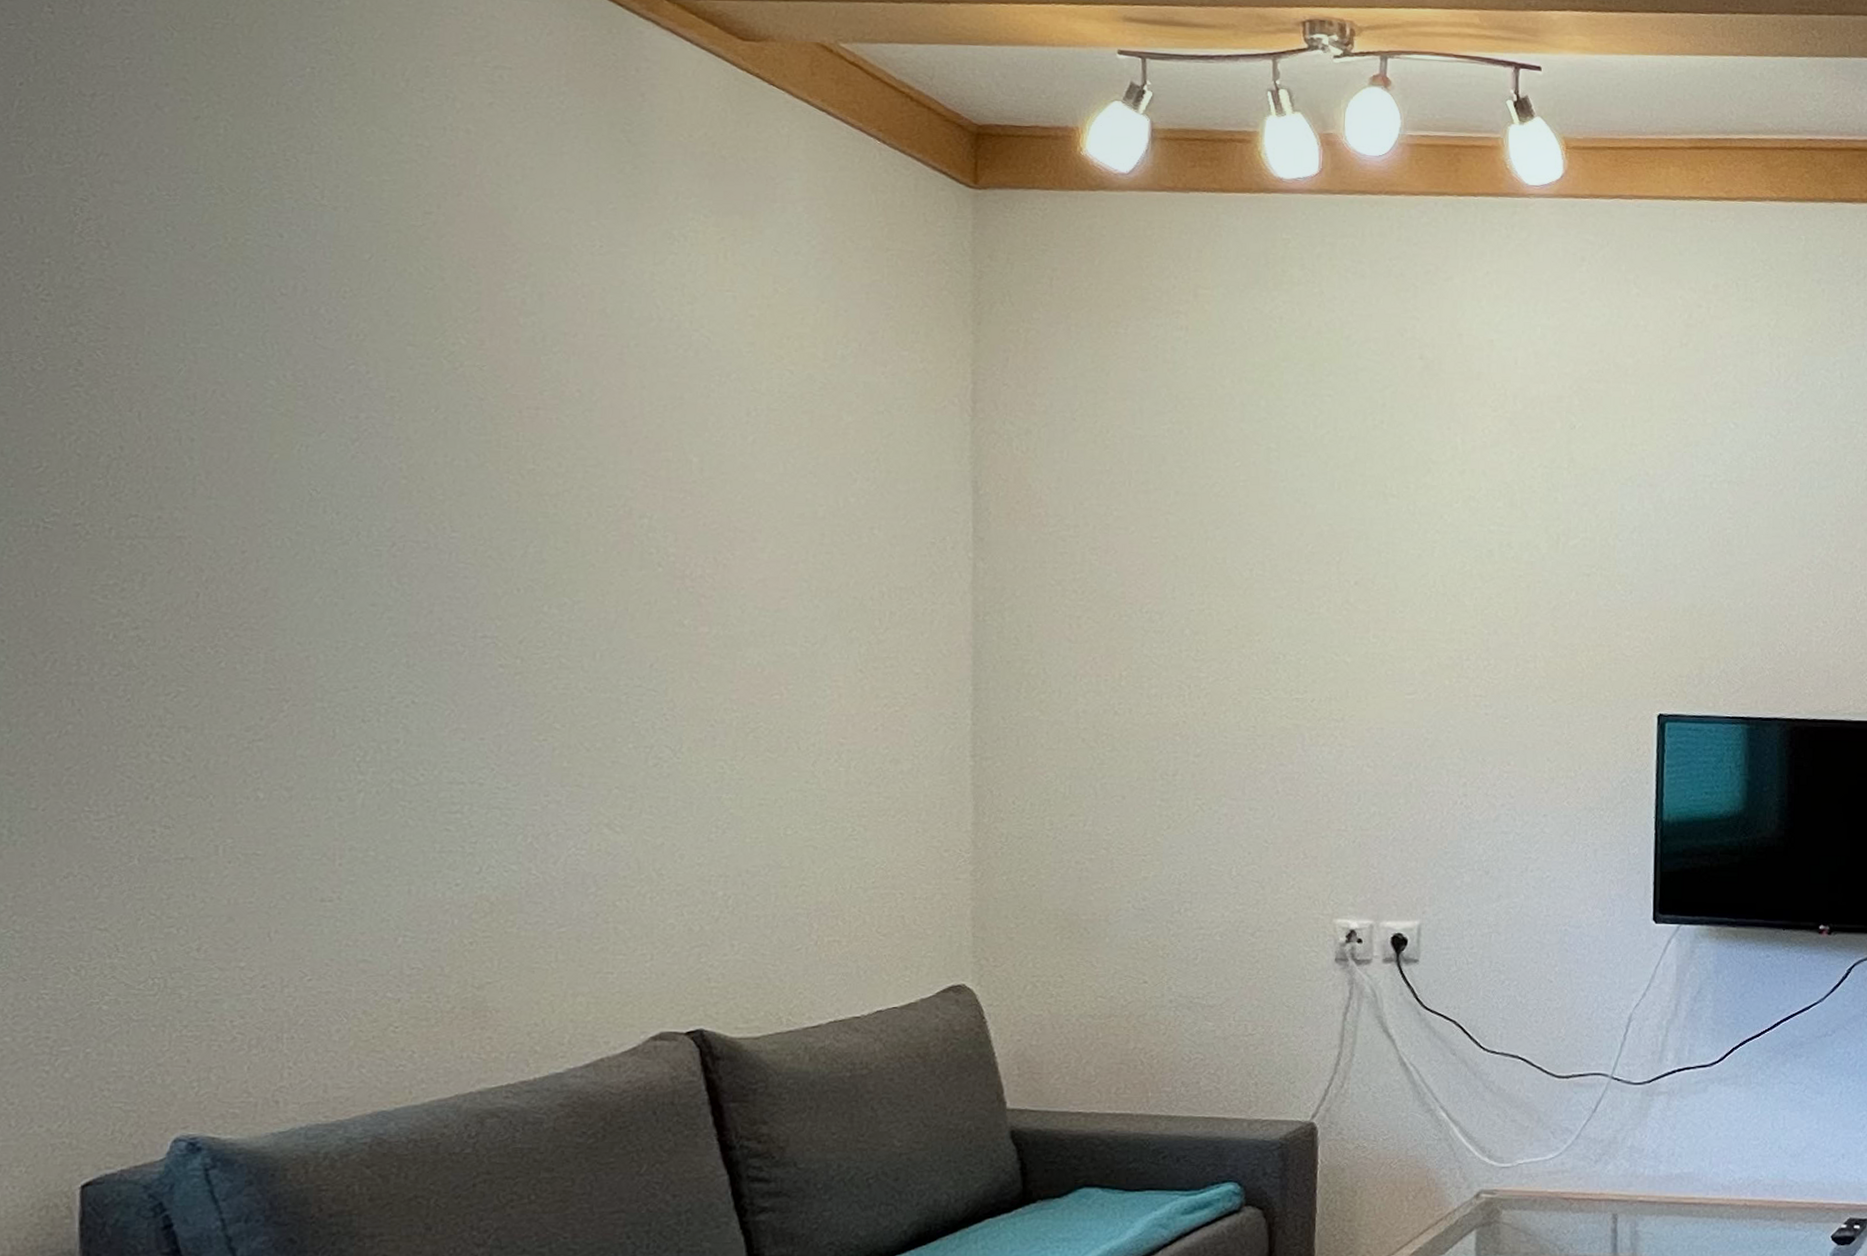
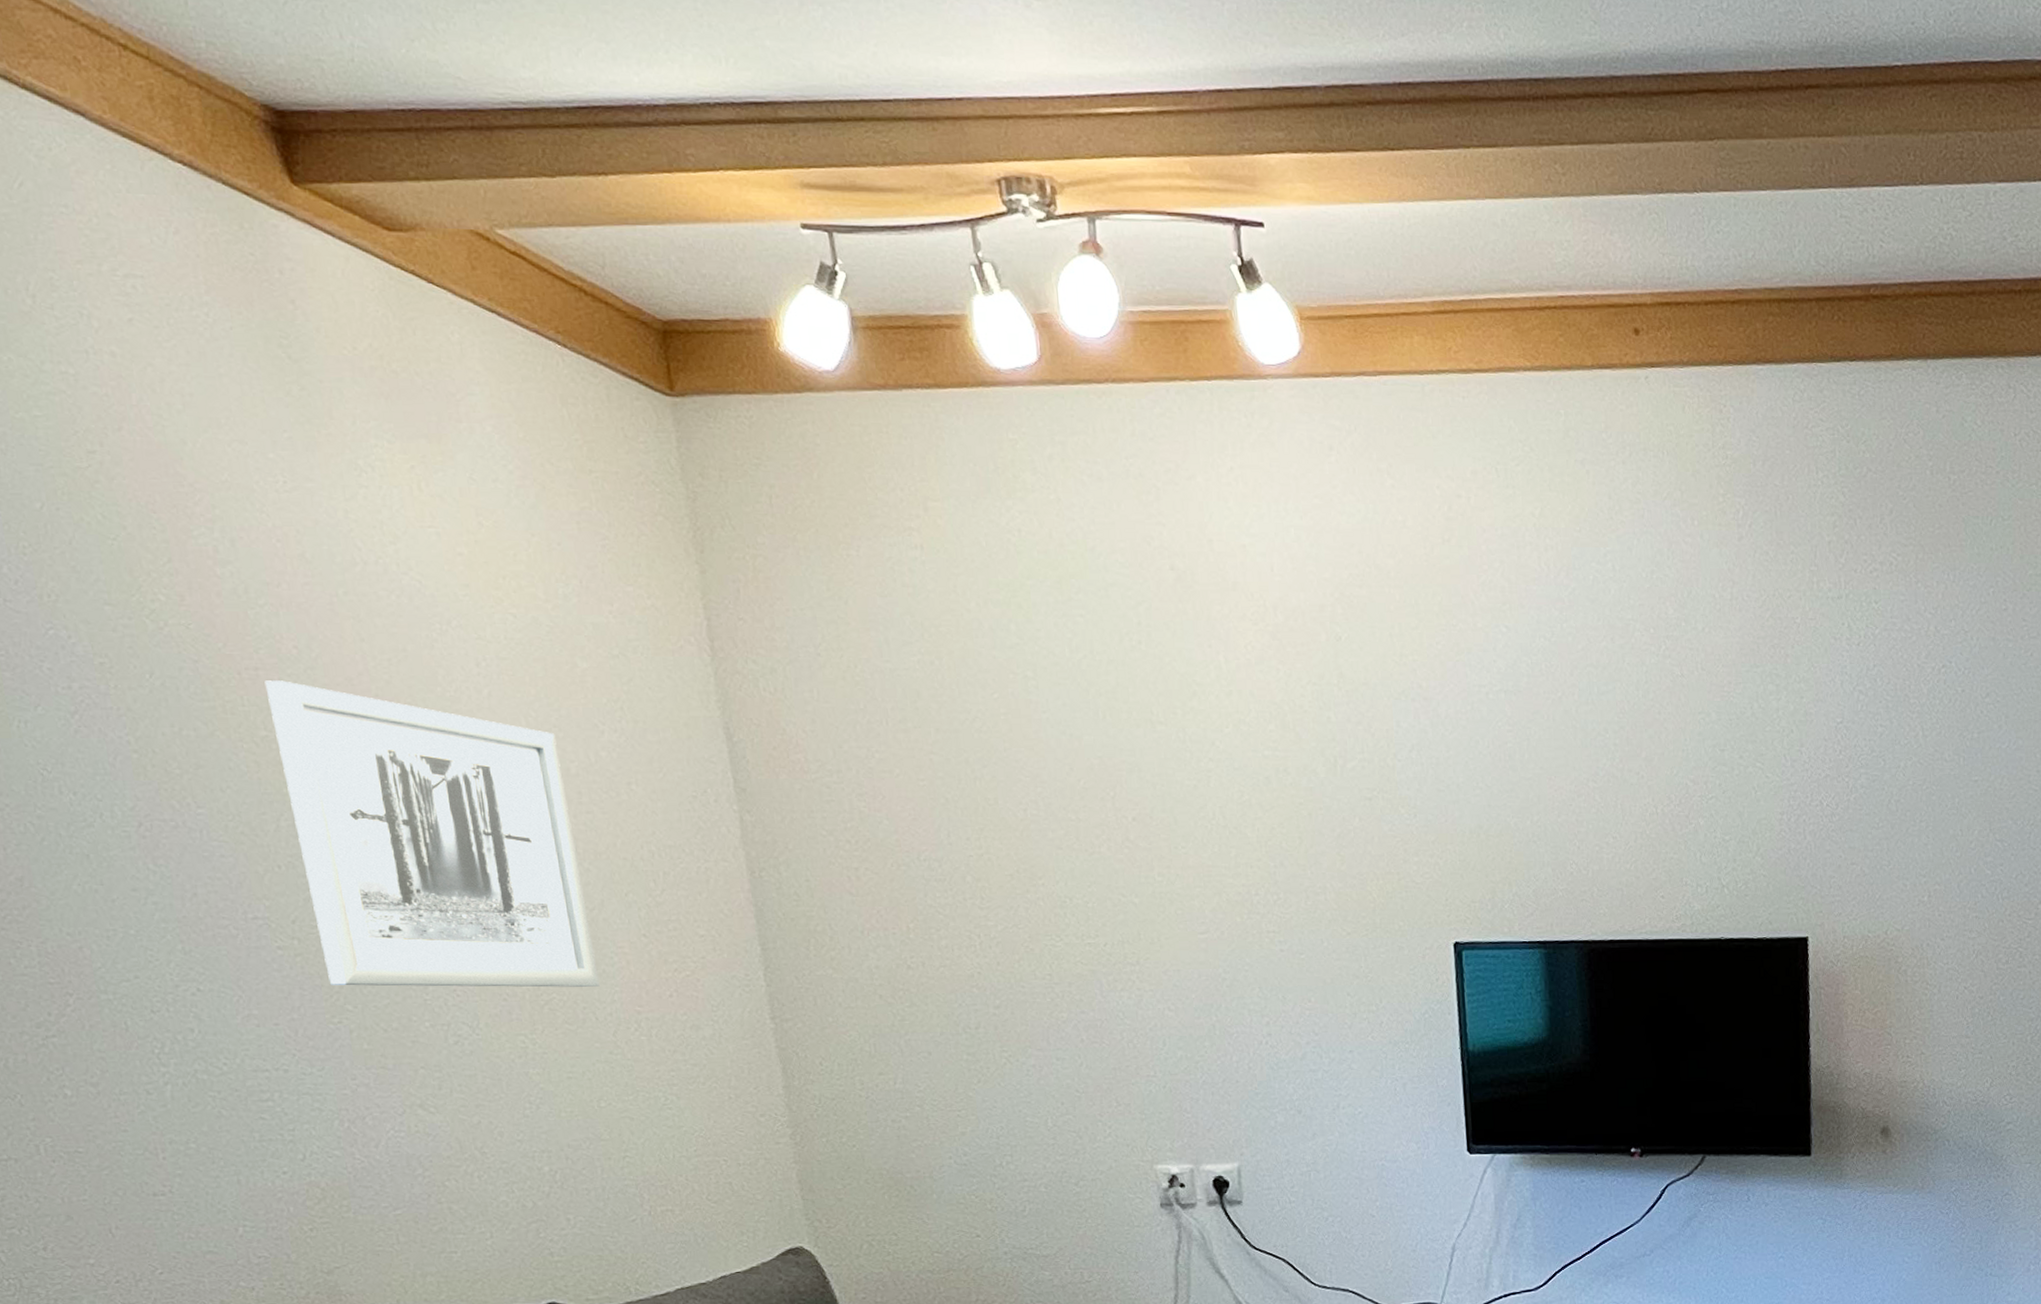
wall art: none [542,419,810,717] -> present [264,680,600,987]

